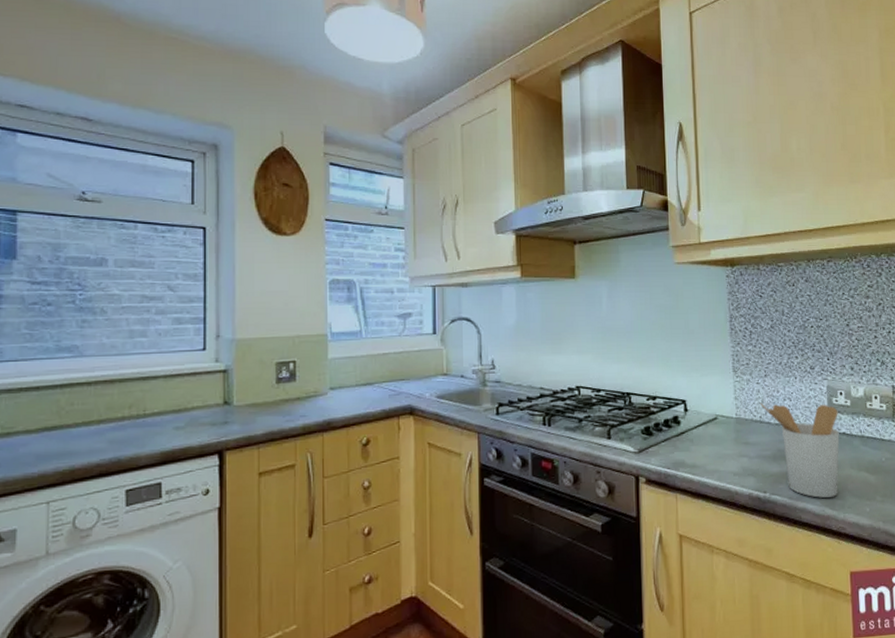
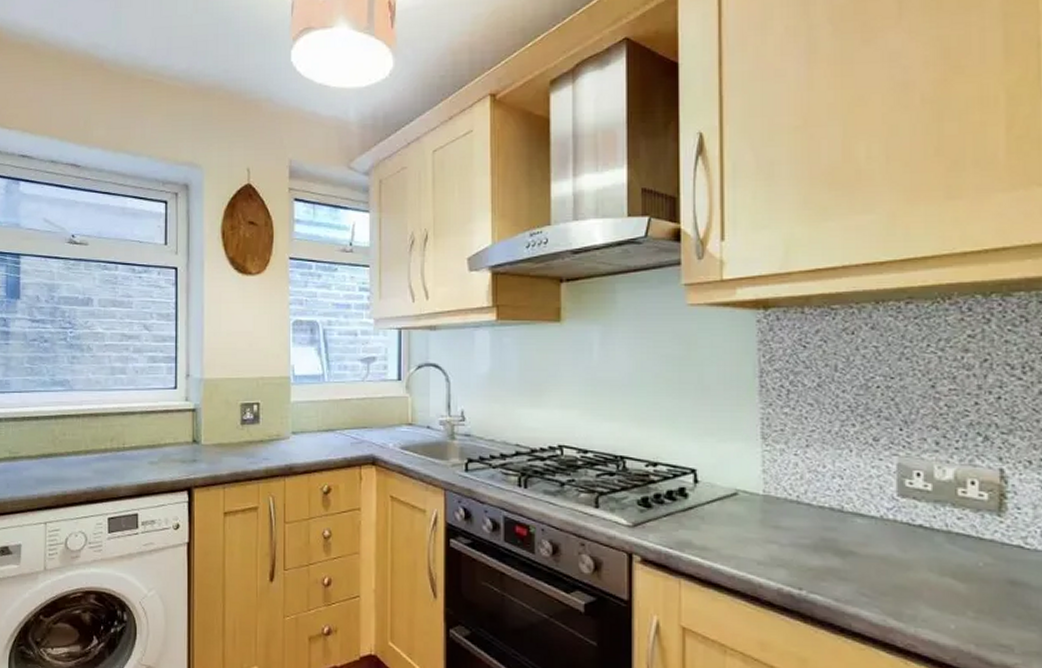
utensil holder: present [760,402,840,498] -> none [798,479,913,605]

